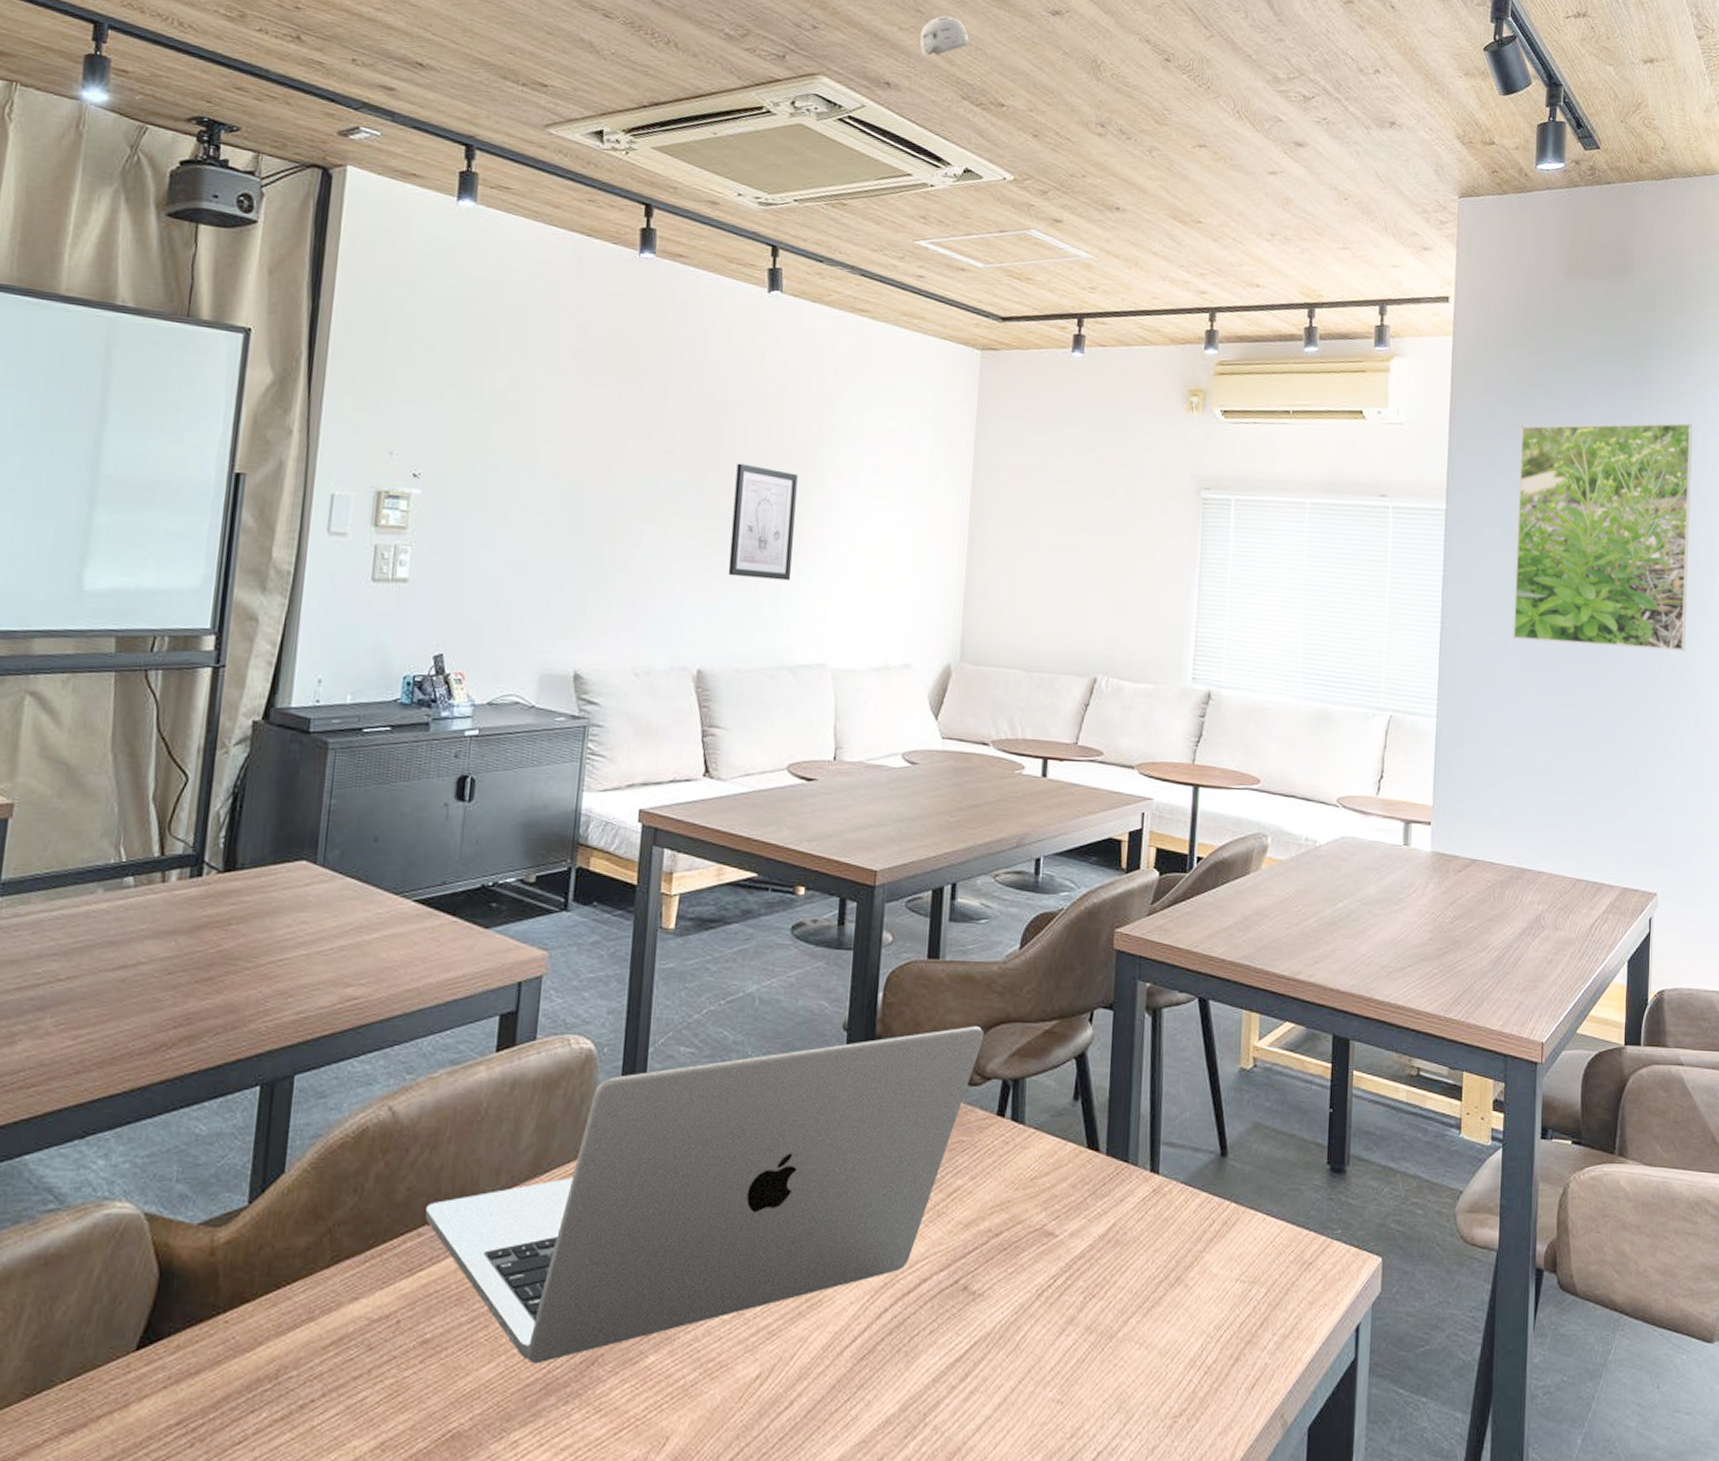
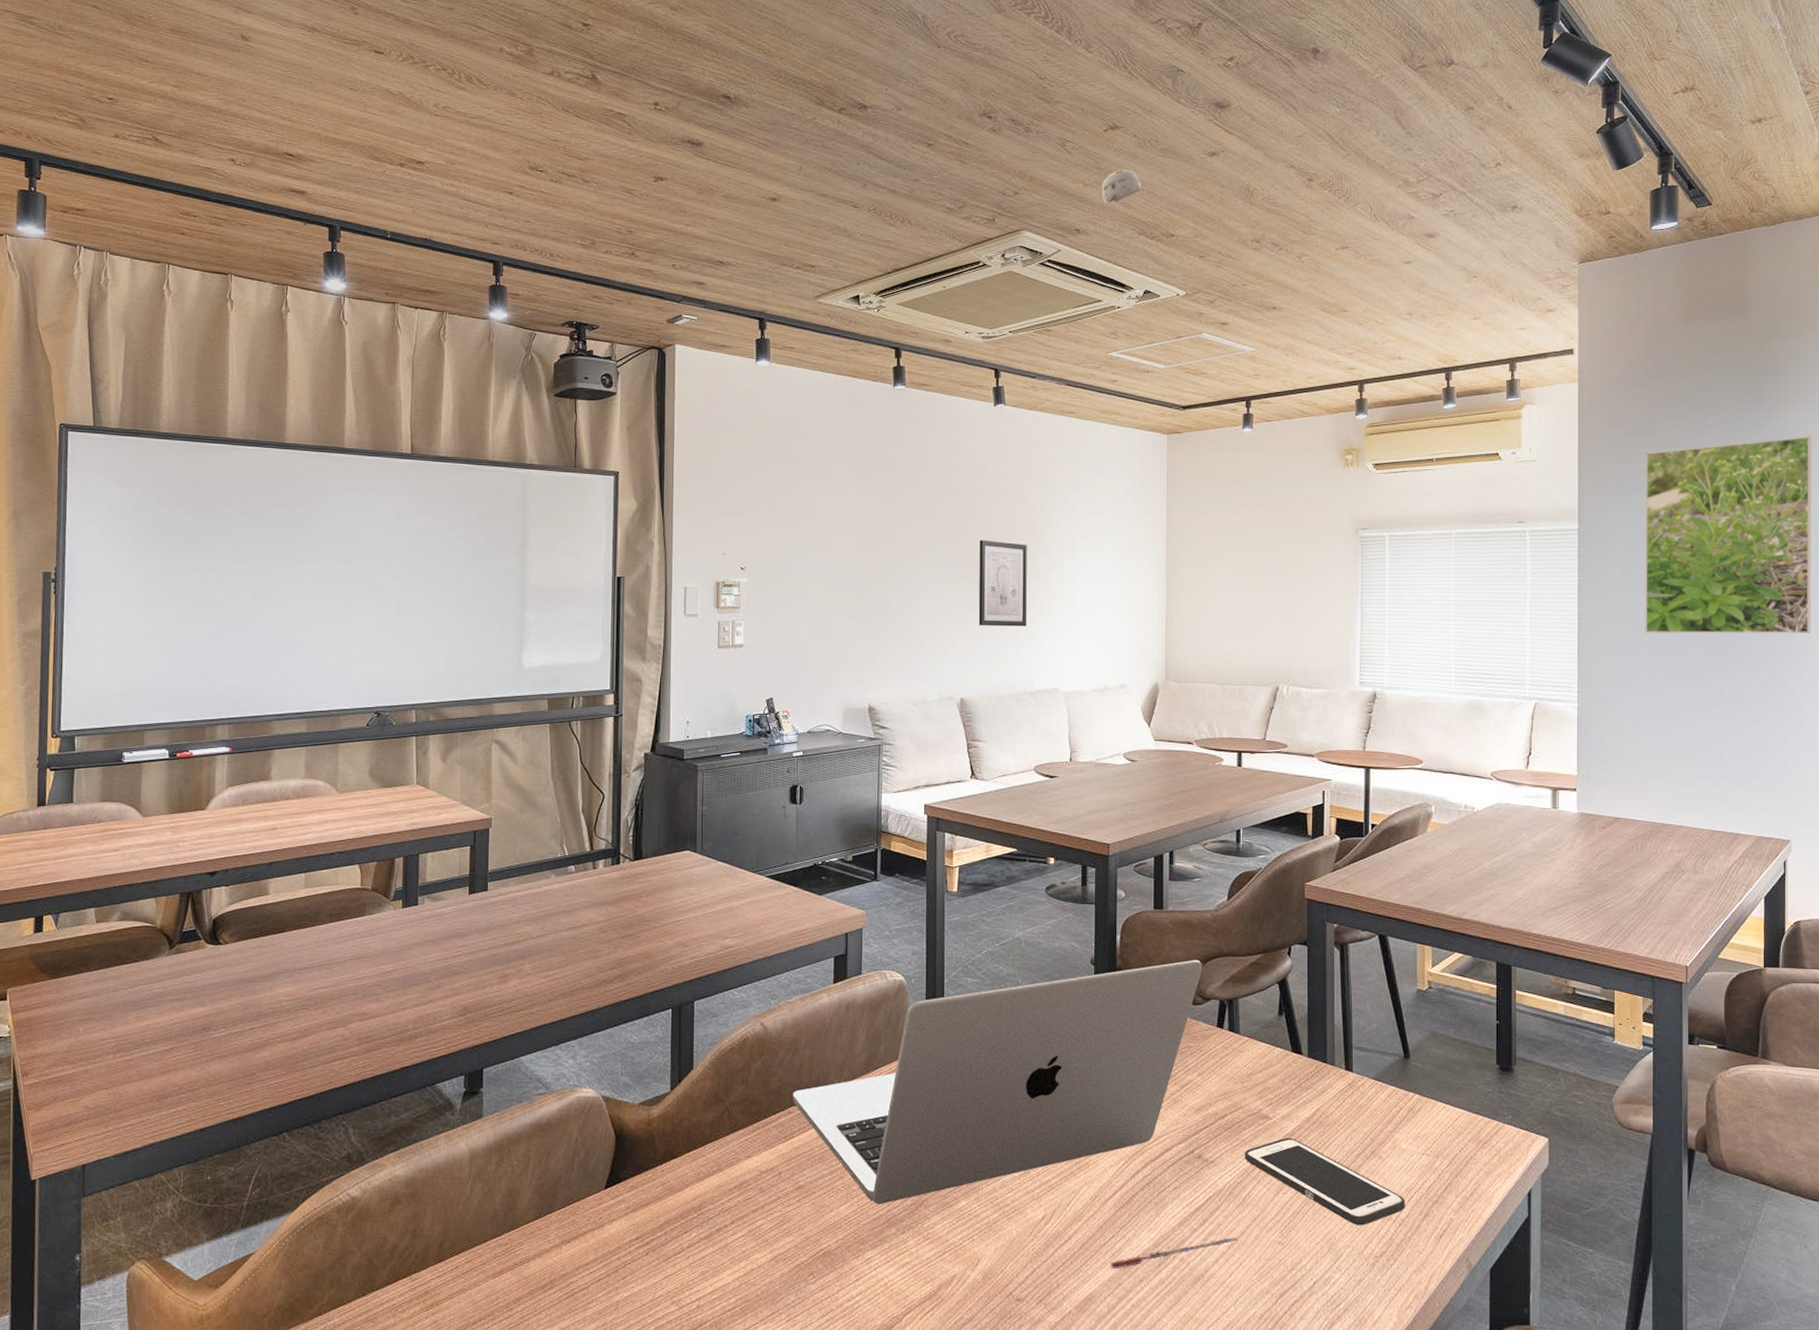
pen: none [841,1395,1006,1445] -> present [1110,1237,1237,1270]
cell phone: none [1020,1260,1214,1376] -> present [1244,1137,1406,1226]

